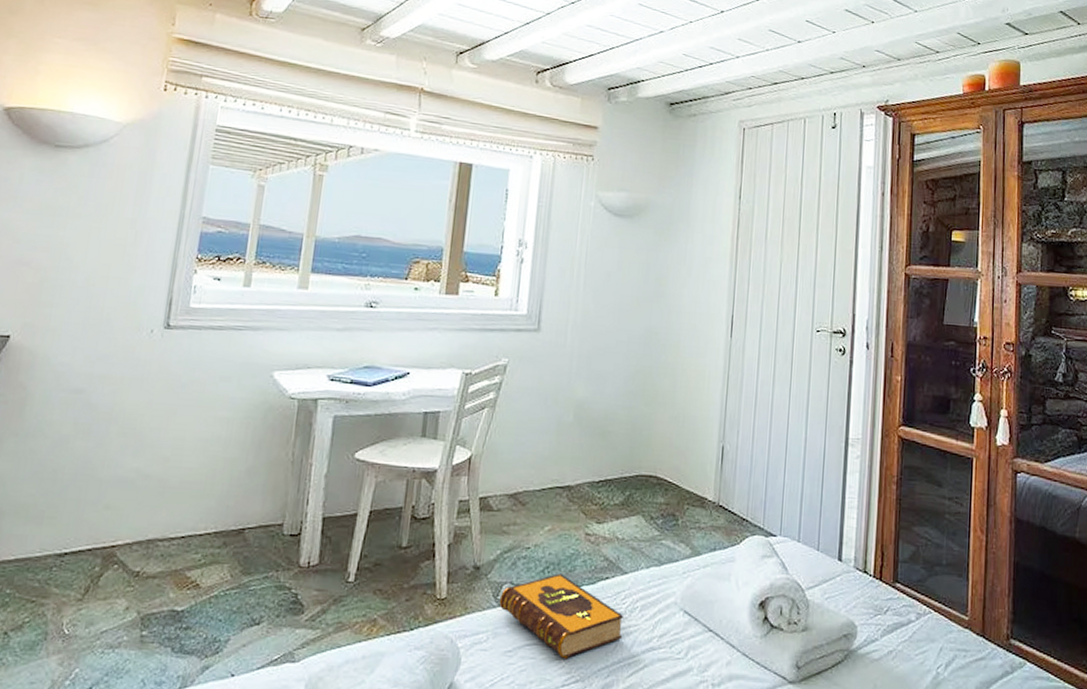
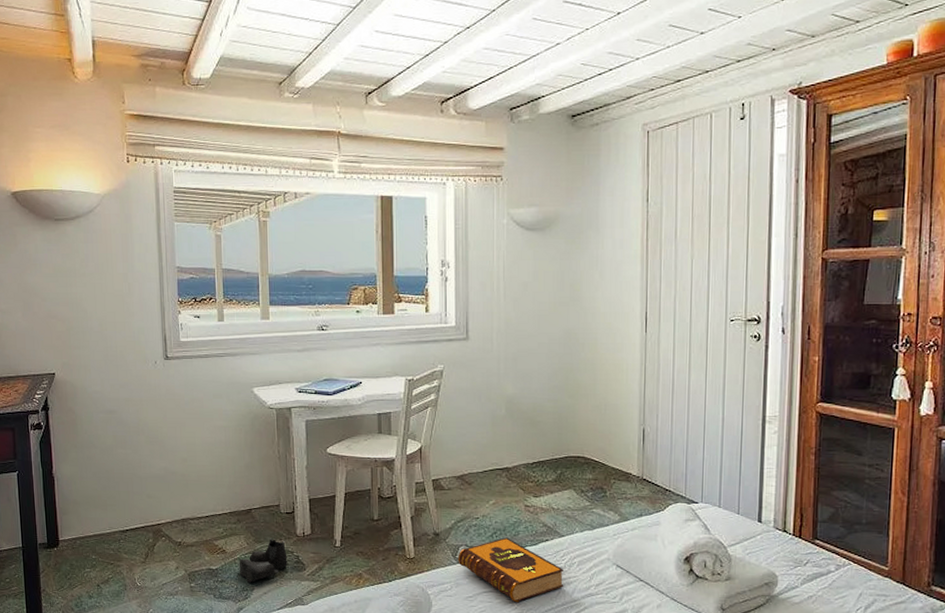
boots: none [214,568,284,630] -> present [240,537,288,583]

